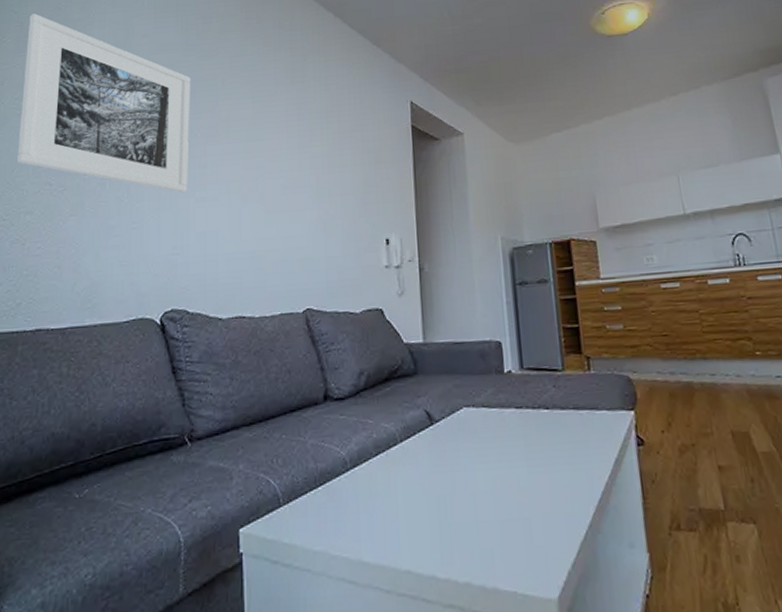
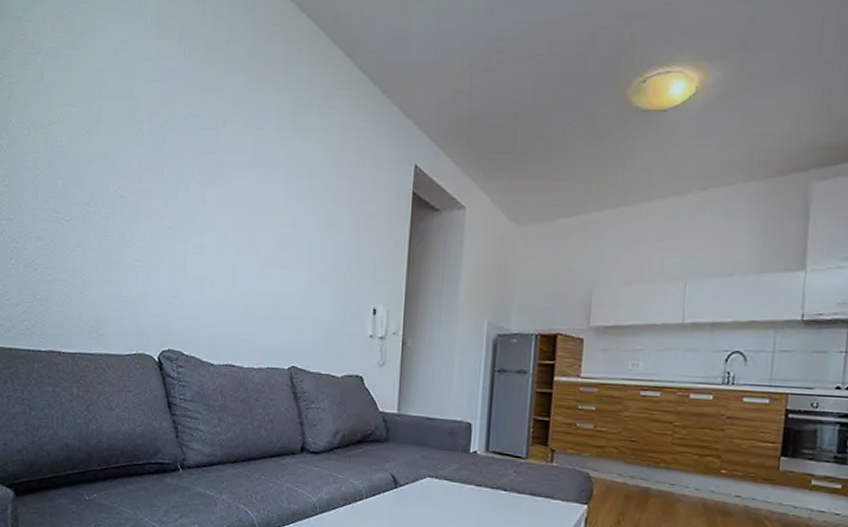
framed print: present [17,14,191,193] -> none [27,22,192,237]

